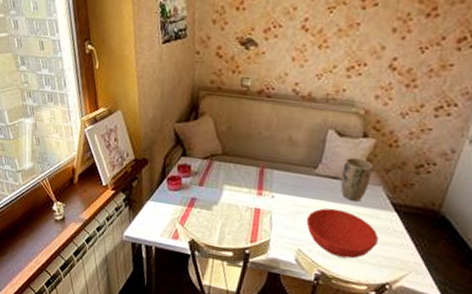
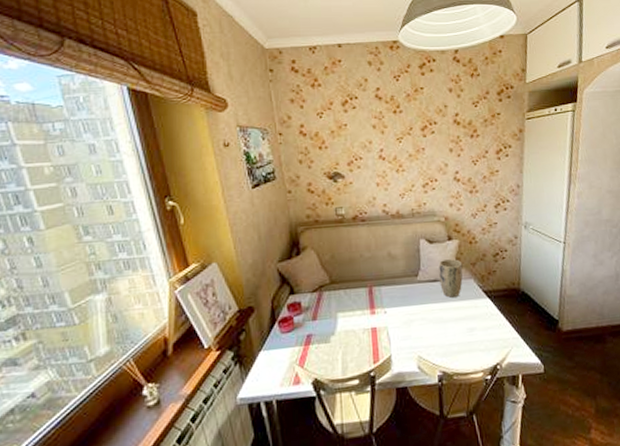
bowl: present [306,208,378,259] -> none [419,308,481,353]

